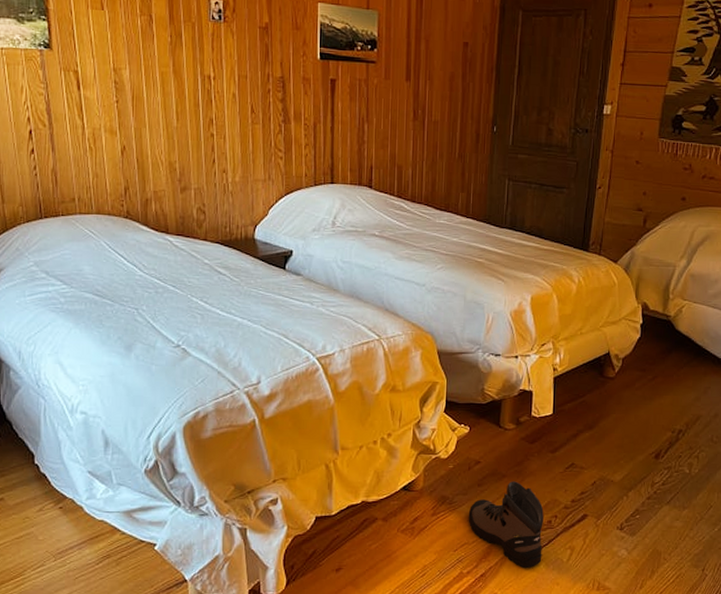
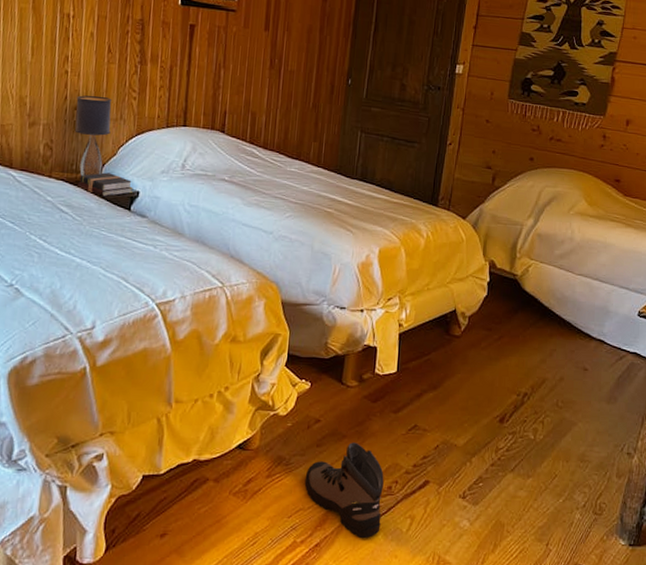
table lamp: none [224,158,260,238] -> present [74,95,112,176]
hardback book: none [233,233,287,258] -> present [78,172,134,197]

